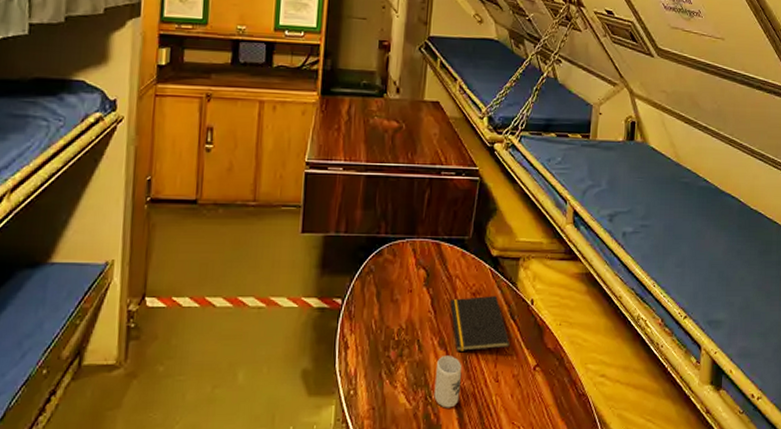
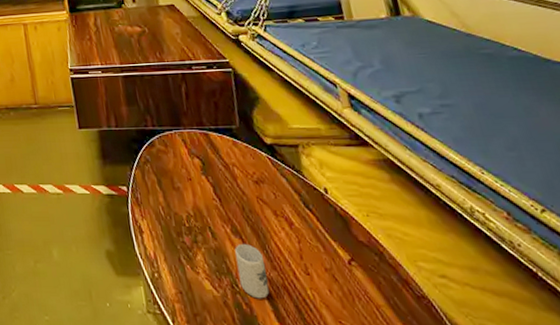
notepad: present [450,296,511,351] -> none [233,184,314,240]

